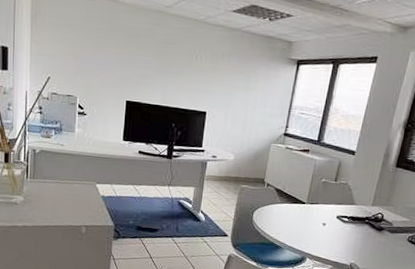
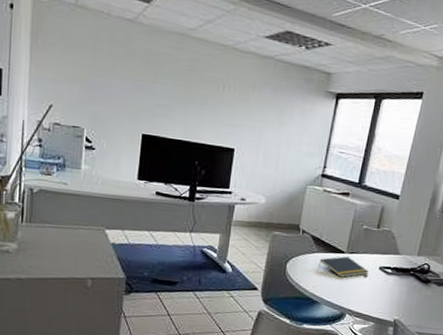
notepad: none [281,206,327,225] -> present [318,256,369,278]

